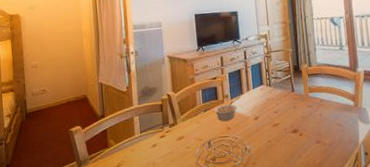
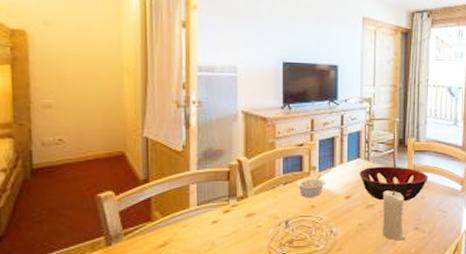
decorative bowl: none [263,89,323,120] -> present [359,166,428,202]
candle: none [285,110,311,154] -> present [382,190,407,241]

